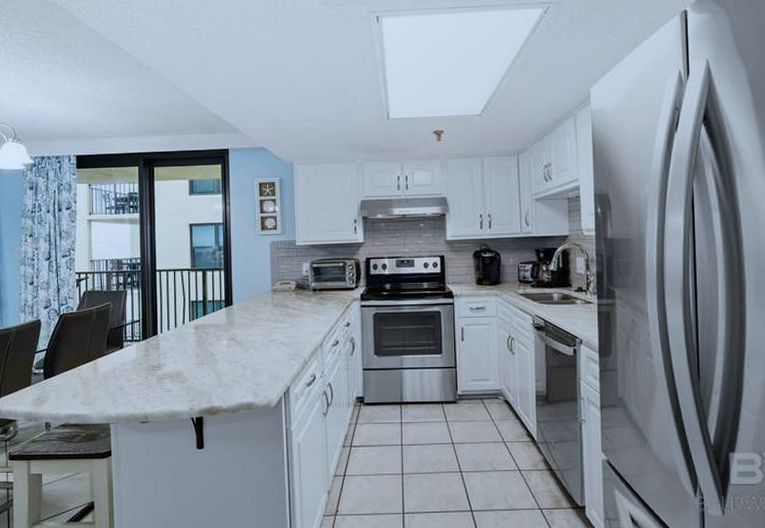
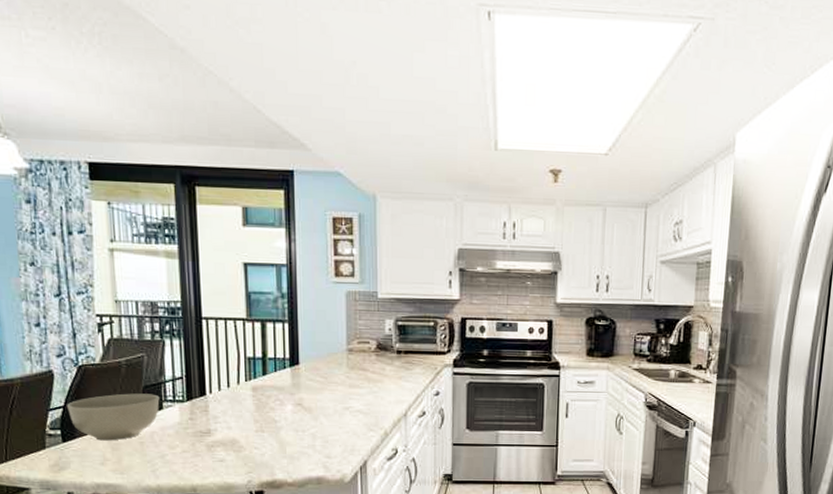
bowl: none [50,335,121,377] -> present [67,393,160,441]

